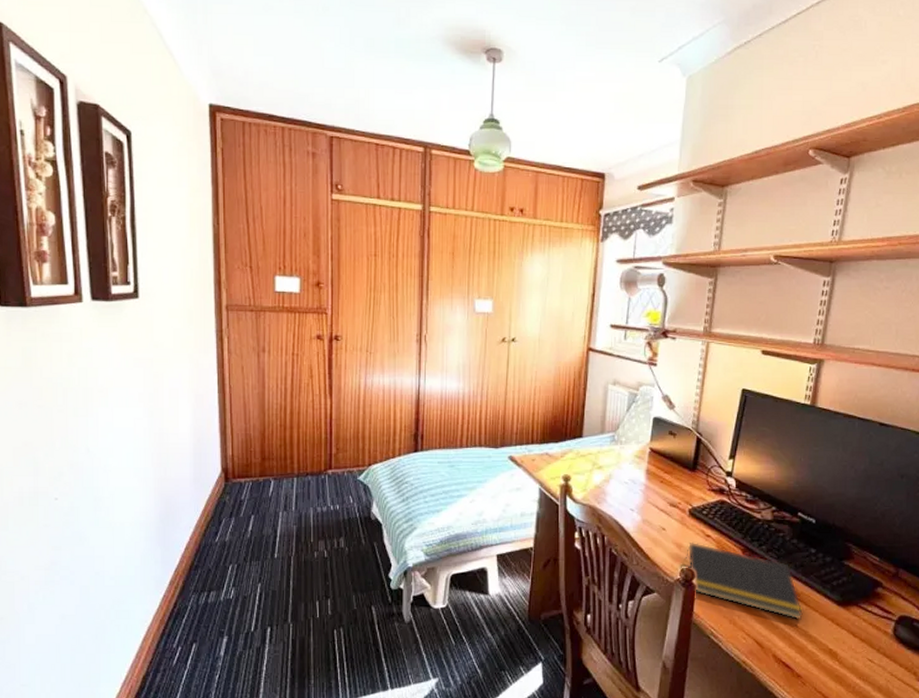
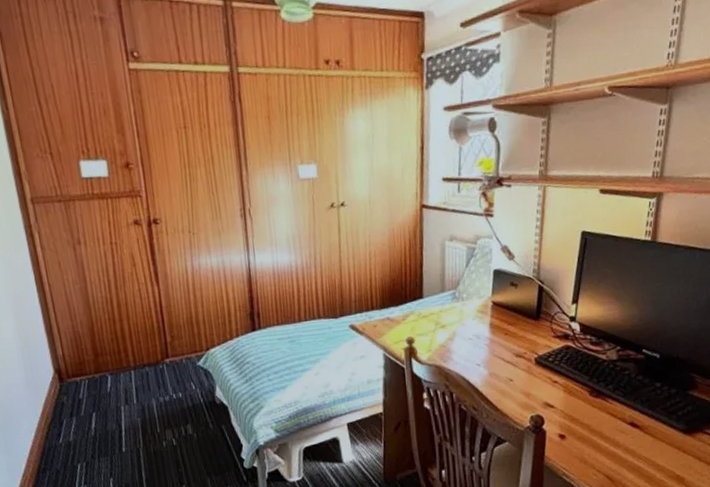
notepad: present [686,541,803,620] -> none [534,389,650,452]

